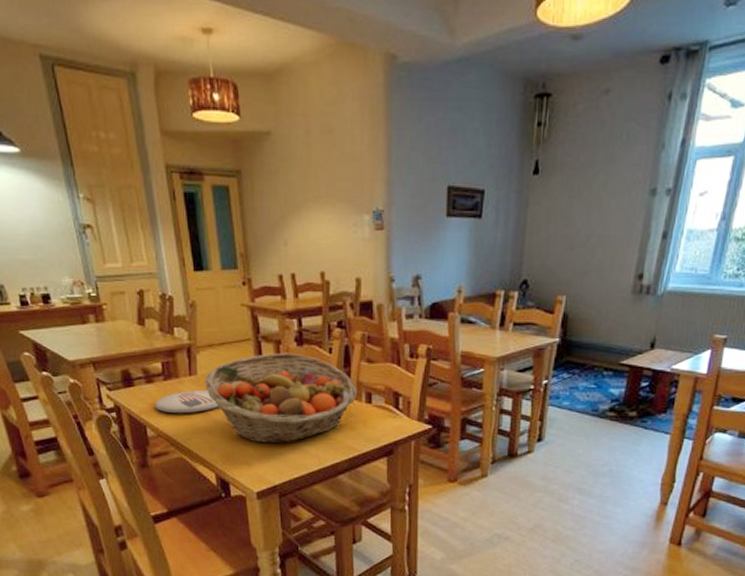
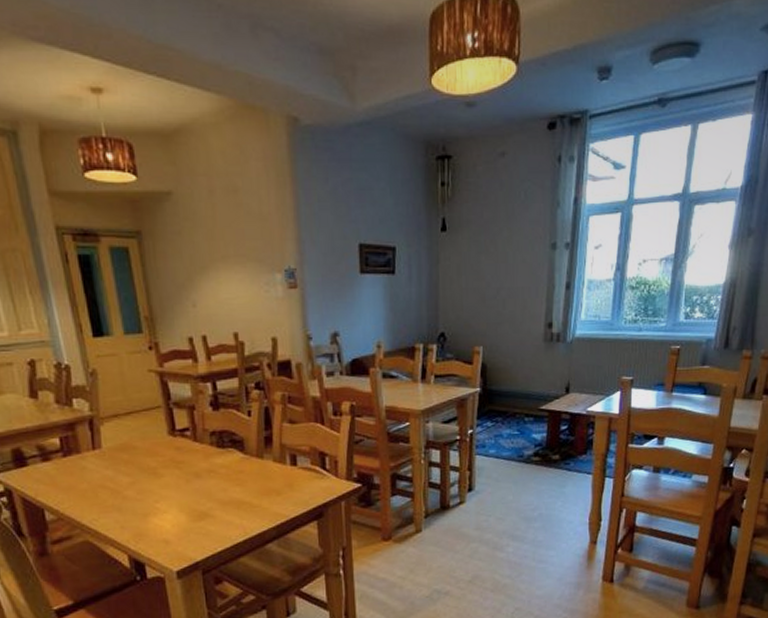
plate: present [155,389,218,414] -> none [53,463,128,493]
fruit basket: present [205,352,358,444] -> none [110,418,281,517]

